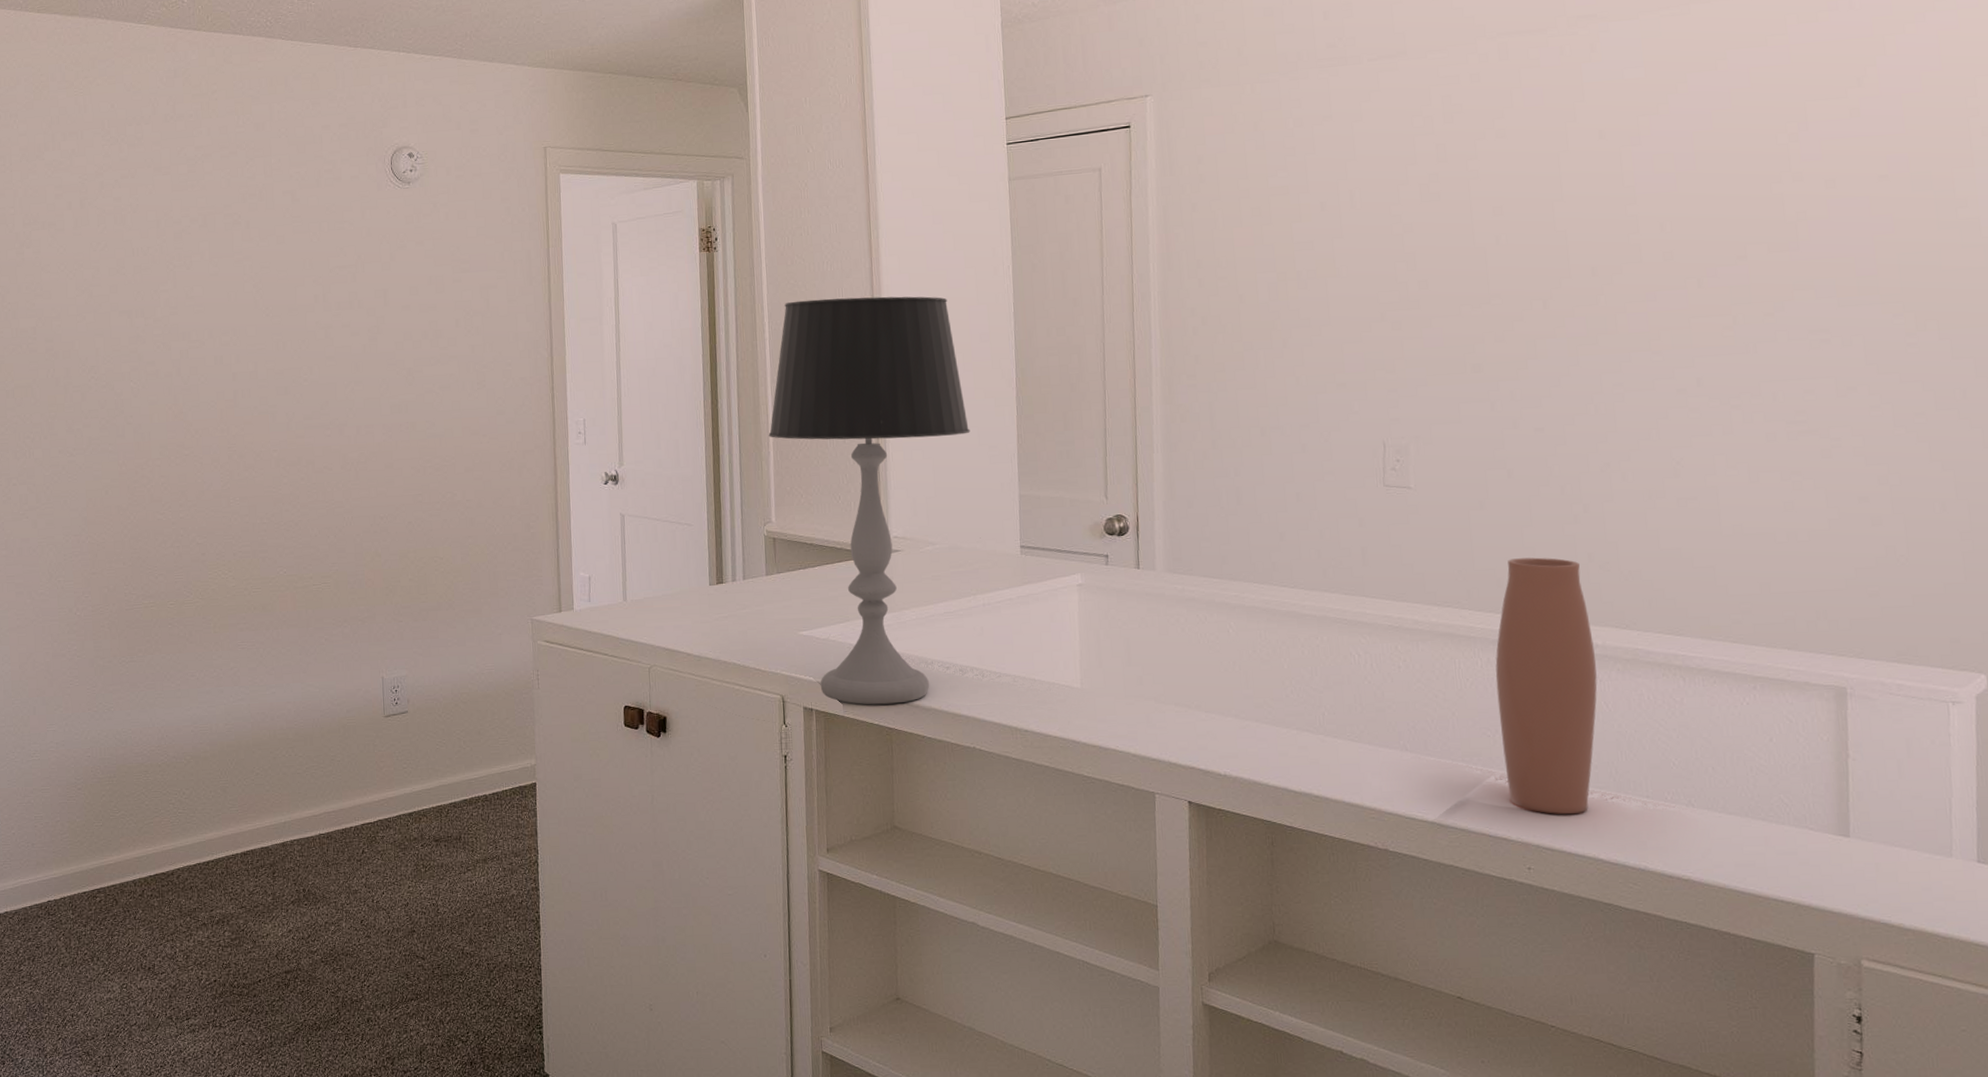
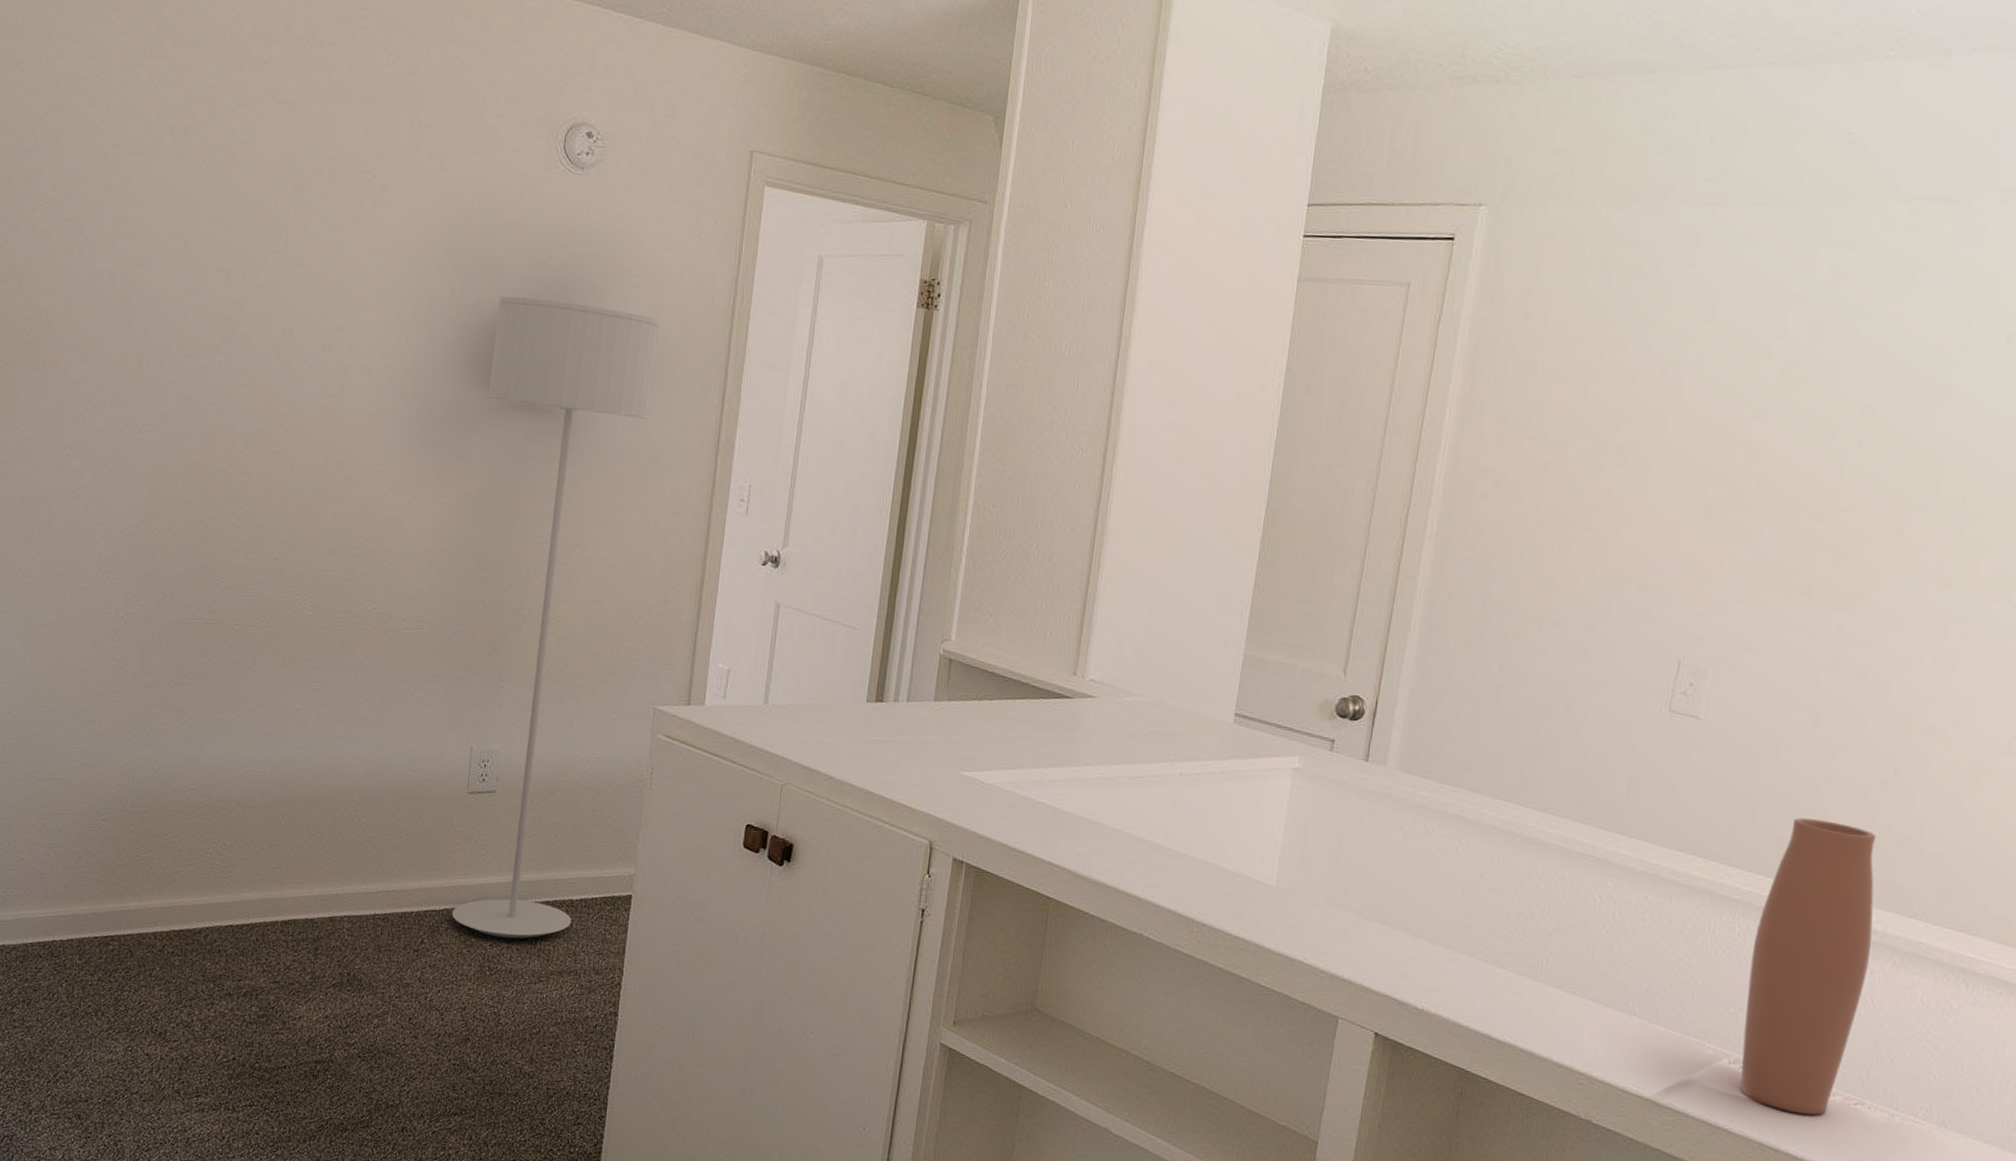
floor lamp: none [354,293,492,838] -> present [452,296,659,939]
table lamp: present [768,296,970,705] -> none [963,384,1201,871]

